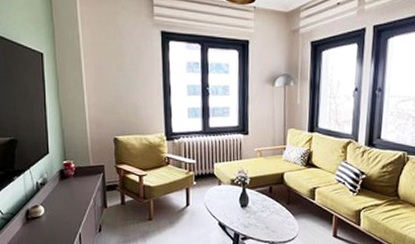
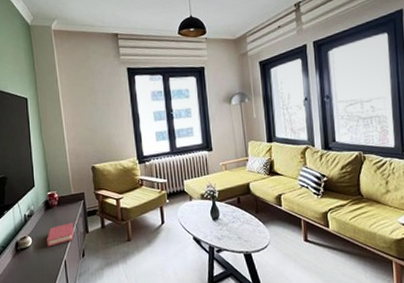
book: none [61,195,91,218] -> present [47,223,74,247]

